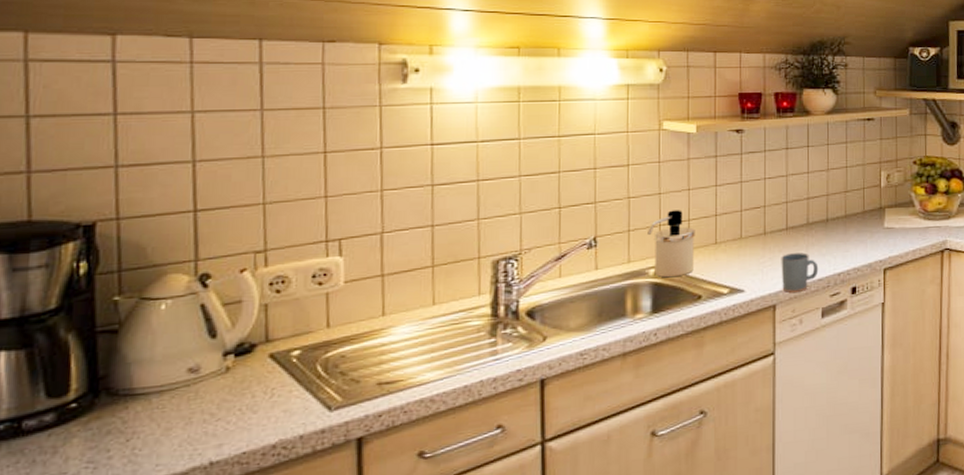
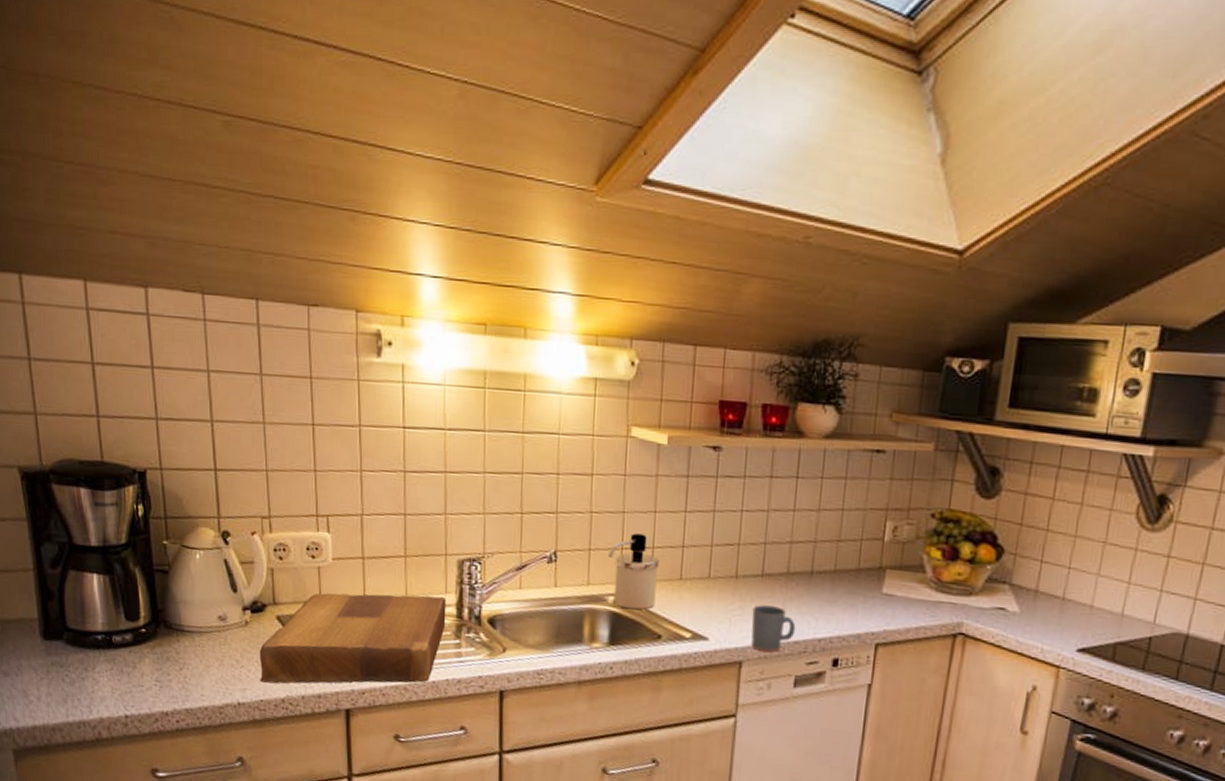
cutting board: none [243,299,480,432] -> present [259,593,447,684]

